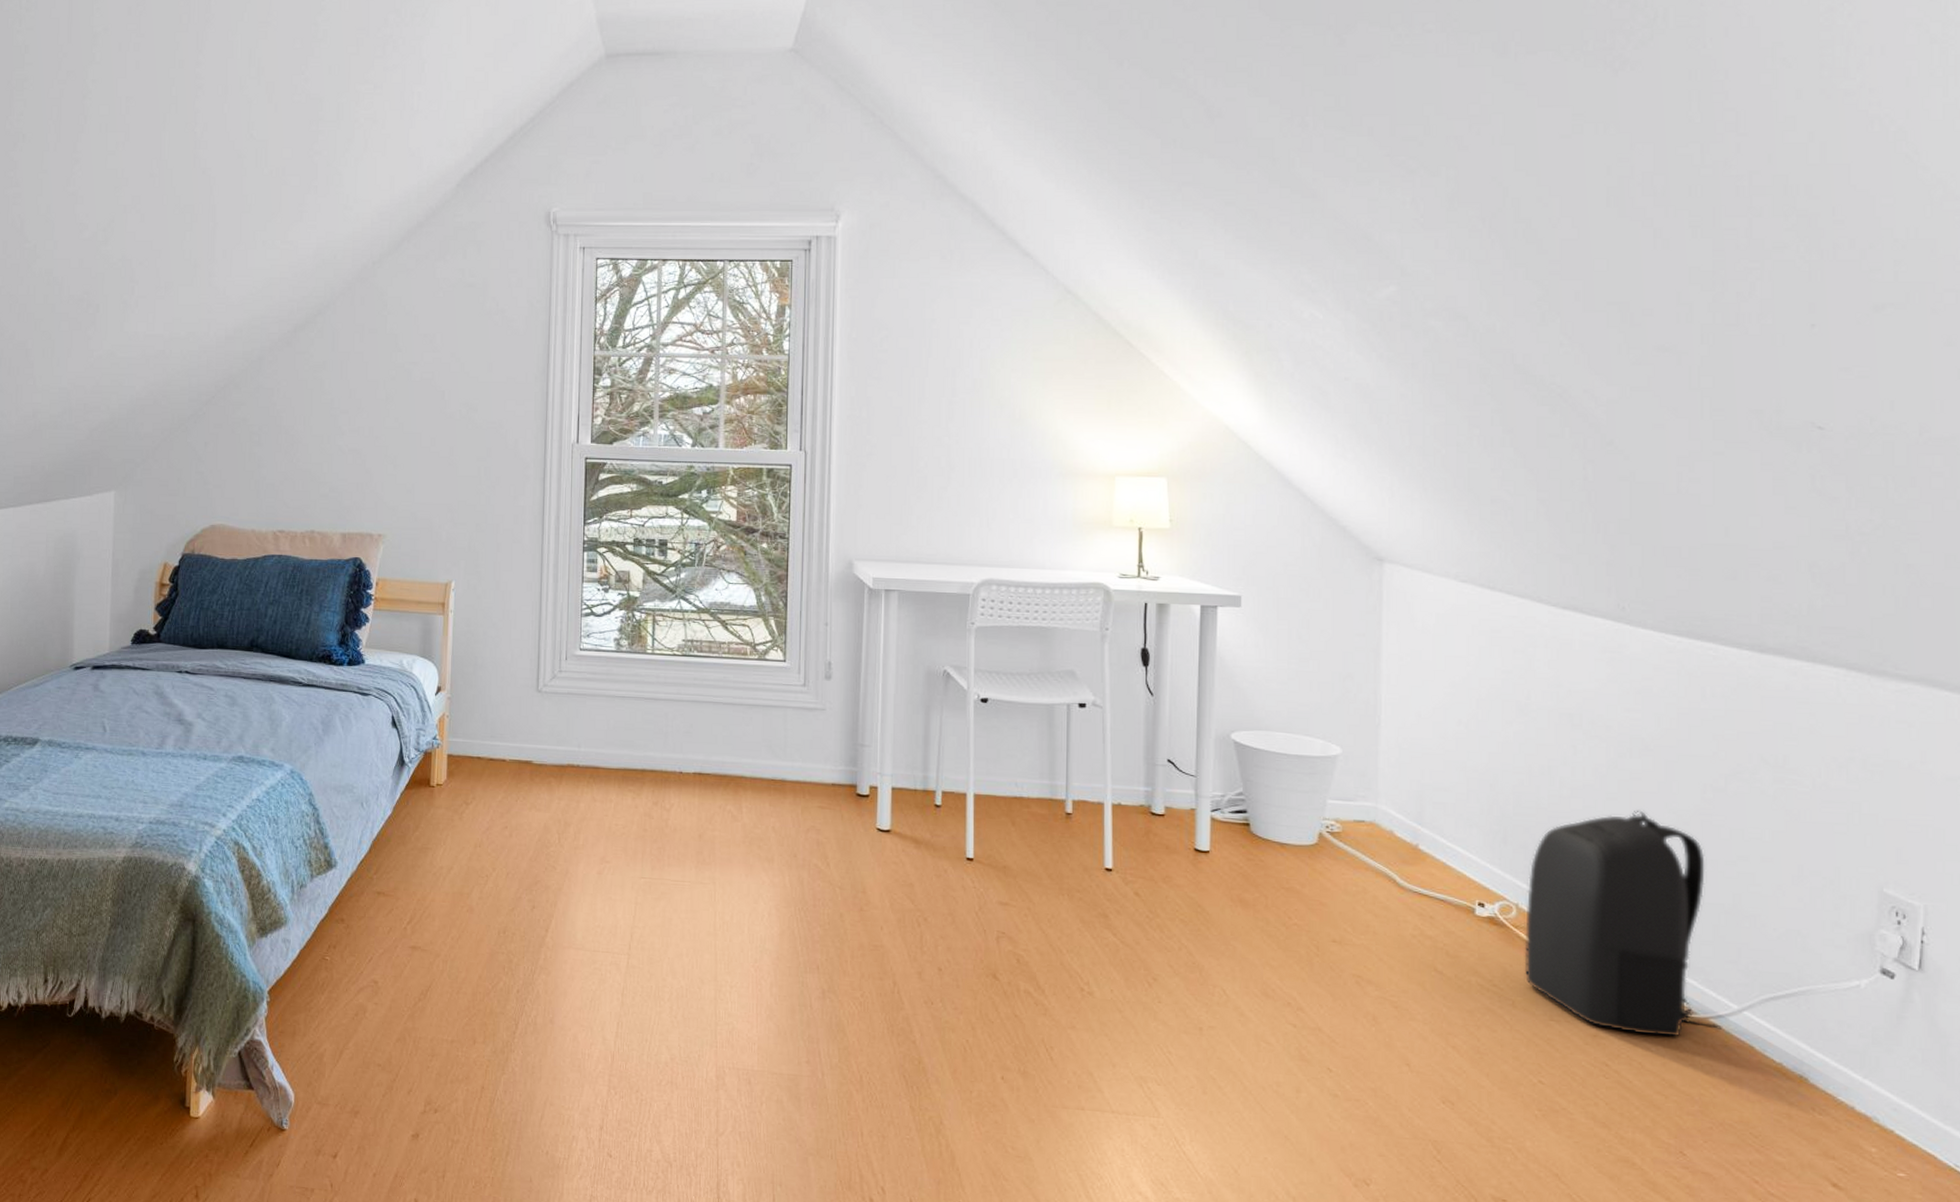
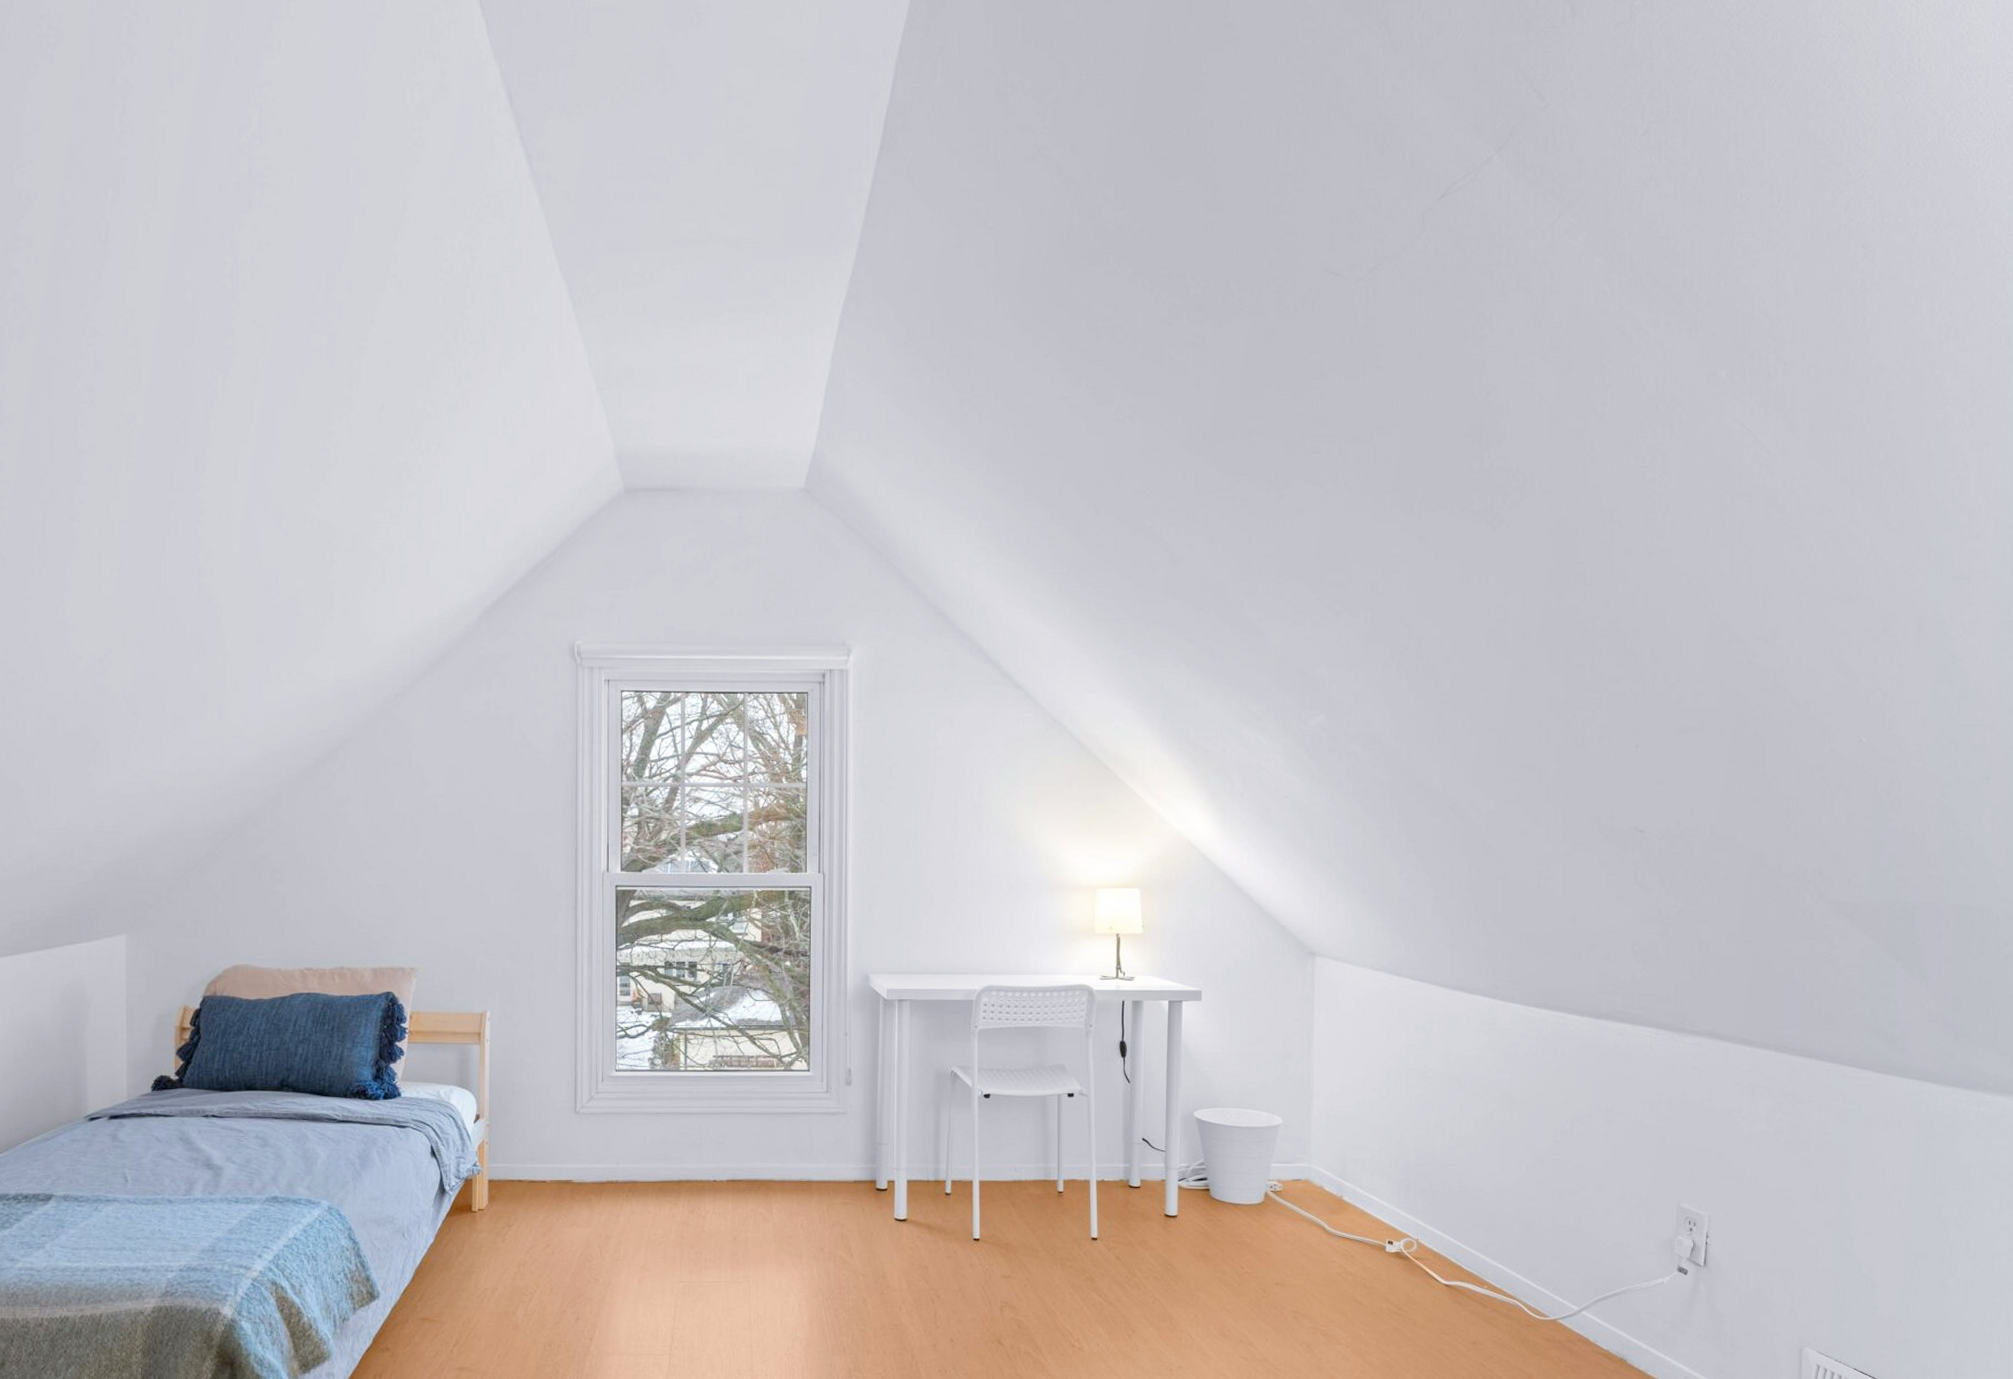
backpack: present [1525,810,1722,1037] -> none [1423,1154,1566,1338]

